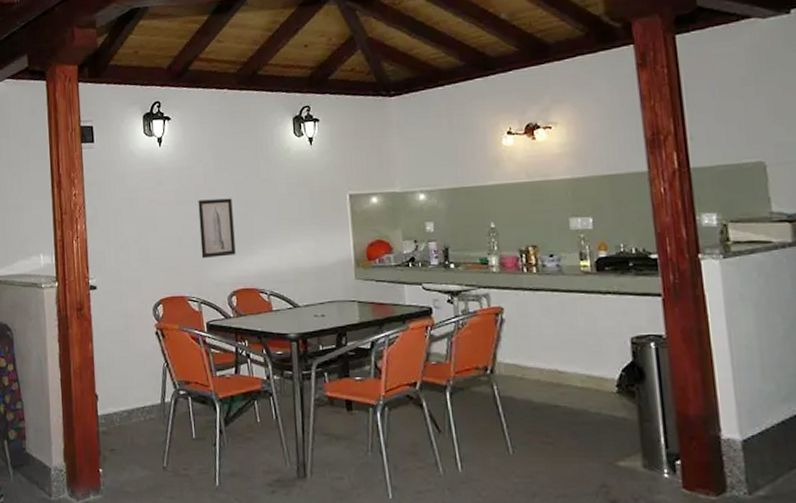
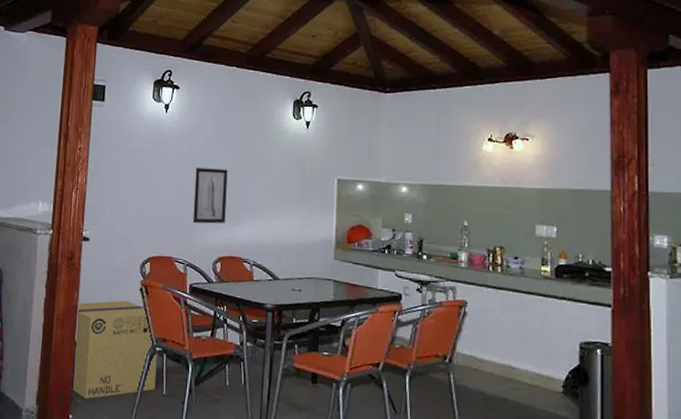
cardboard box: none [92,346,184,451] -> present [71,300,157,399]

